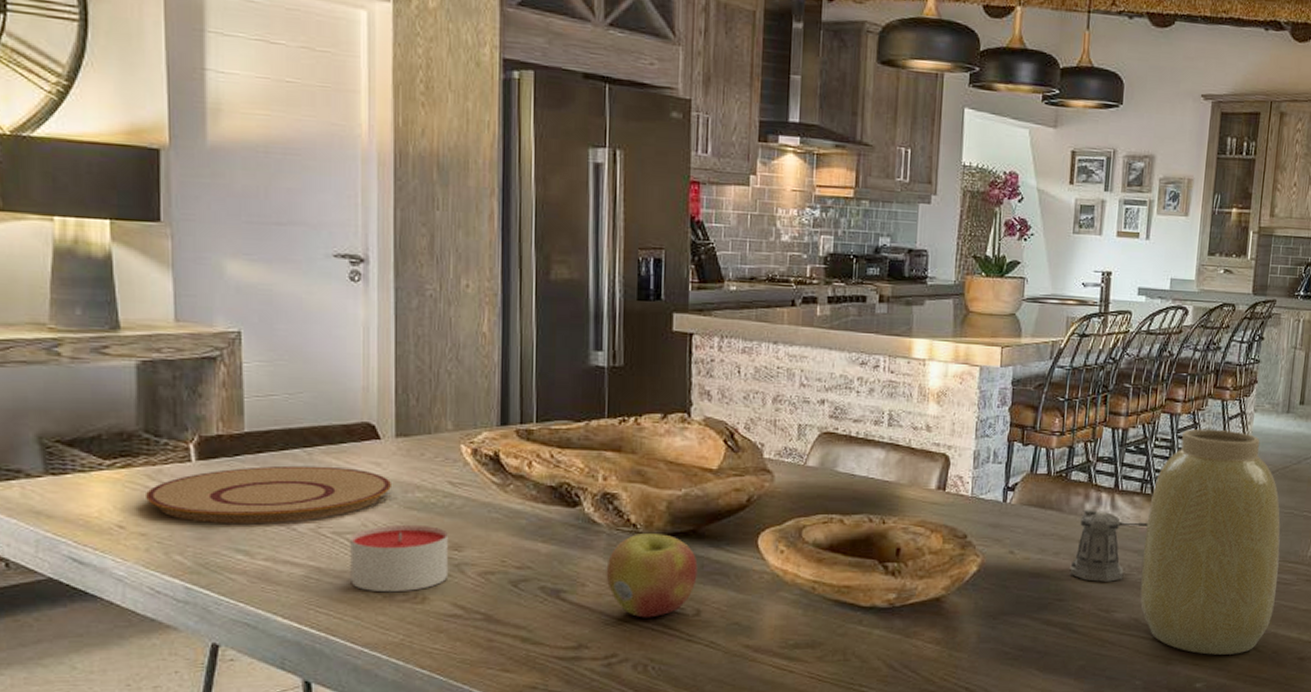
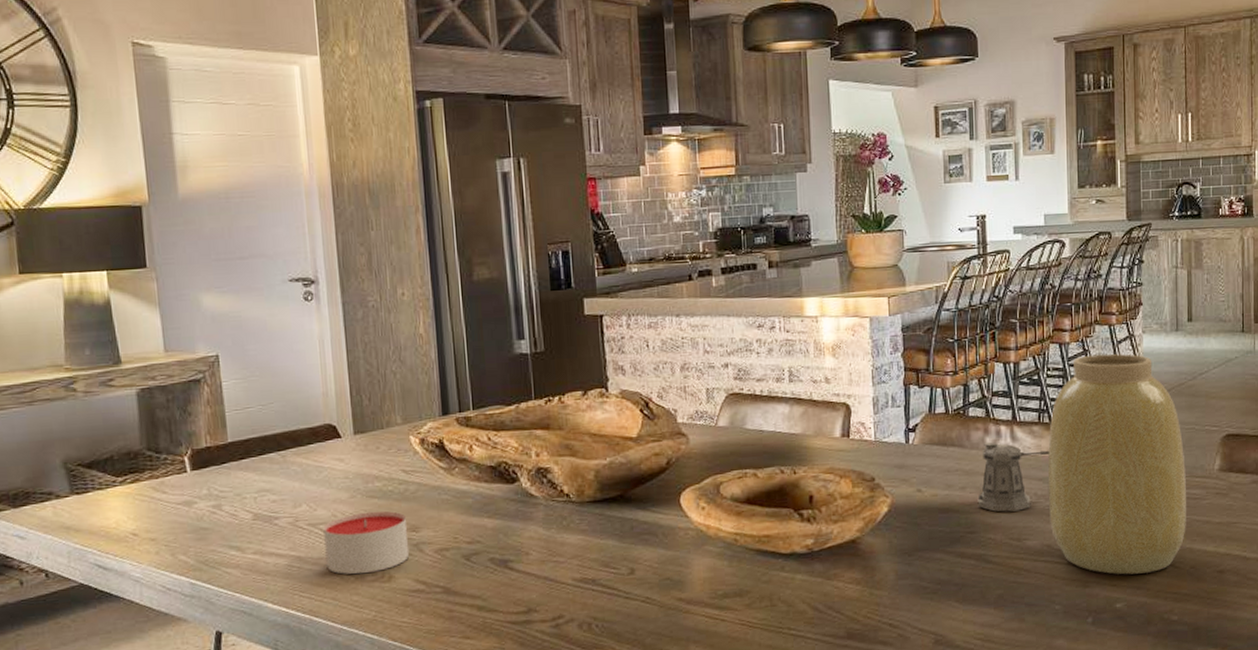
plate: present [146,465,391,523] -> none [153,465,354,525]
apple: present [606,534,698,618] -> none [546,501,628,580]

